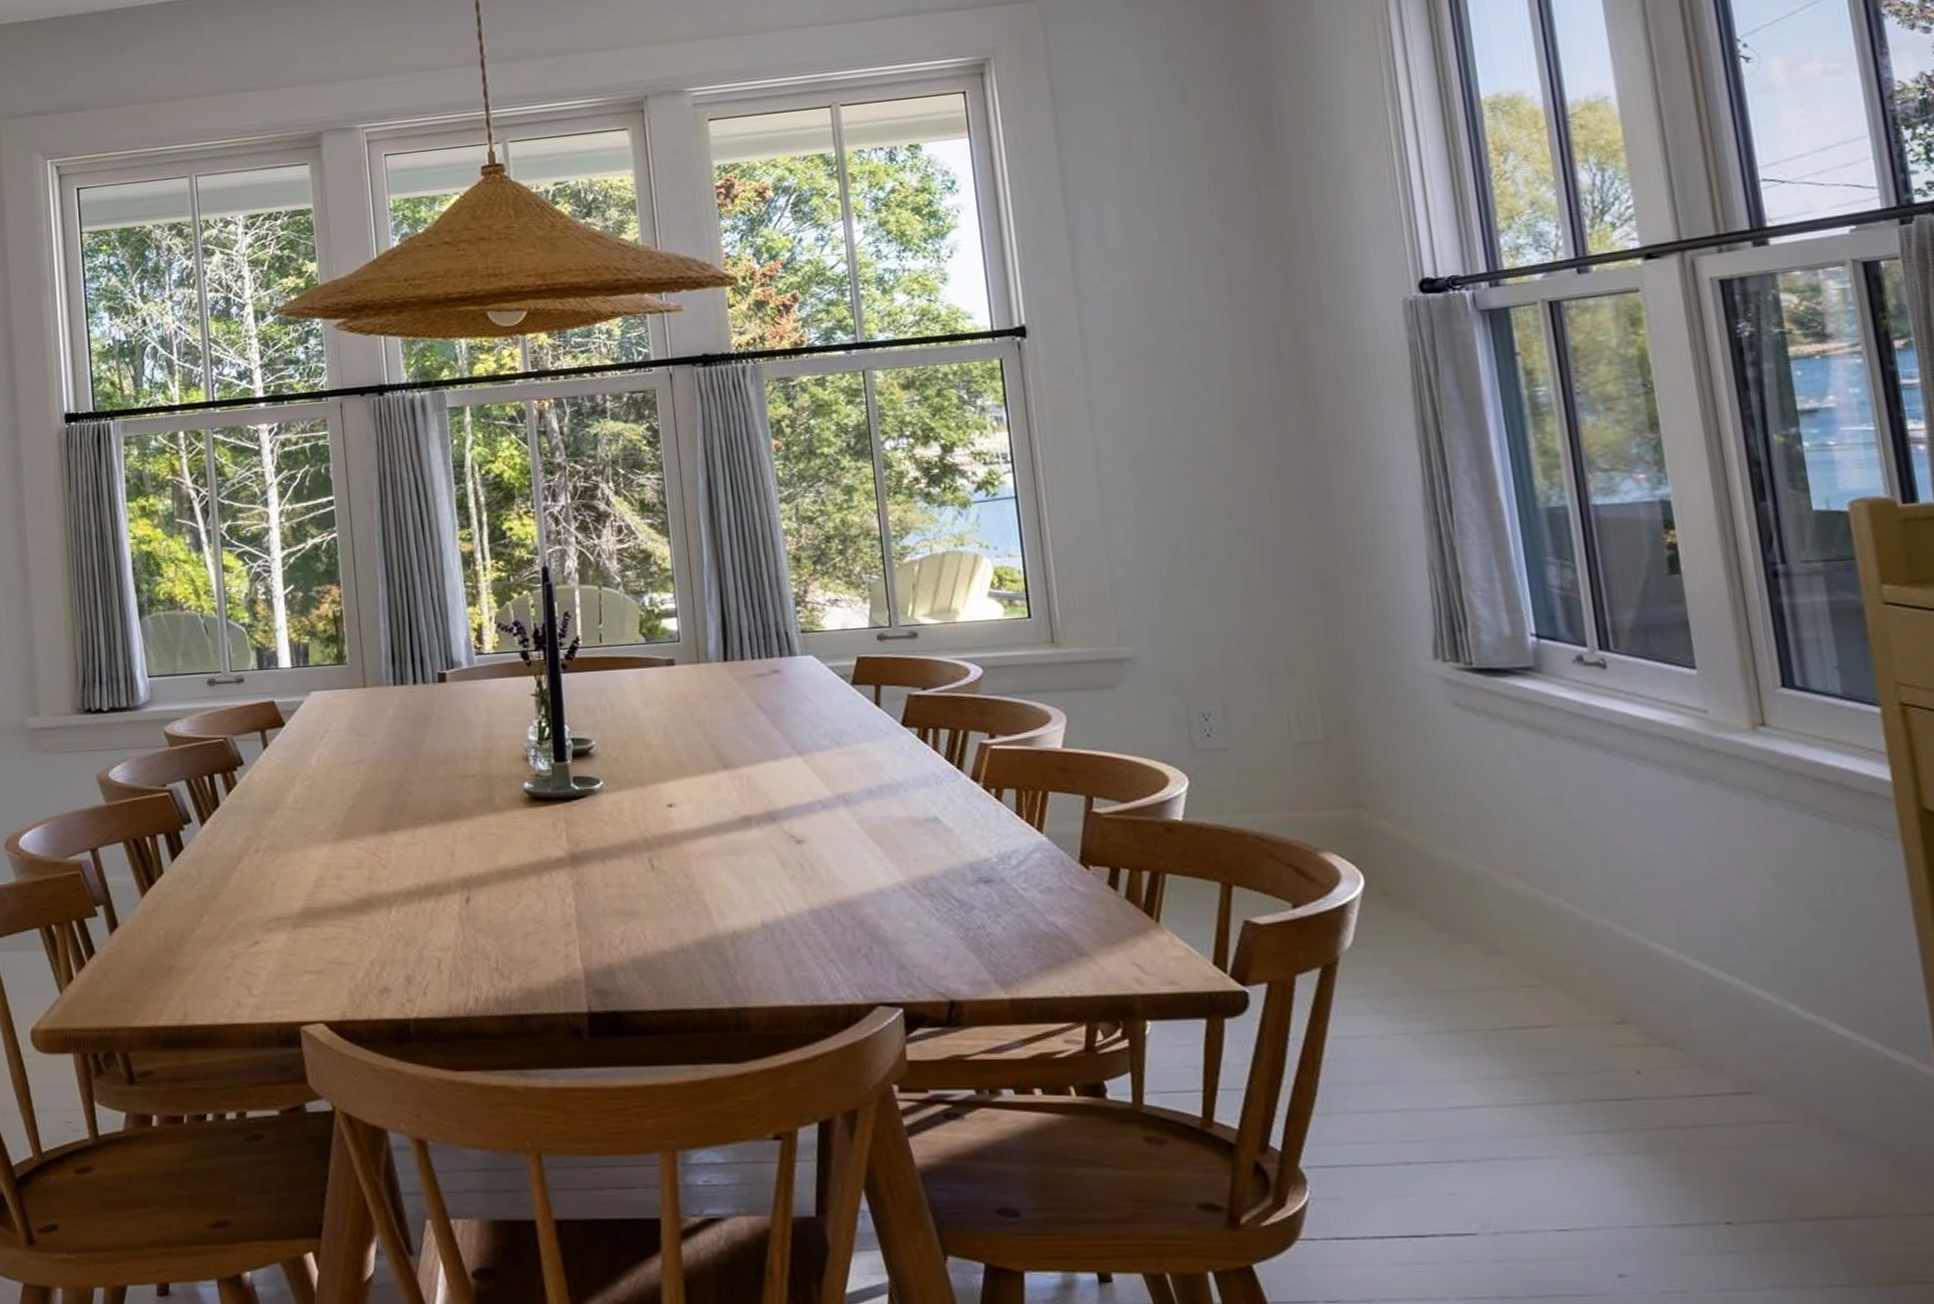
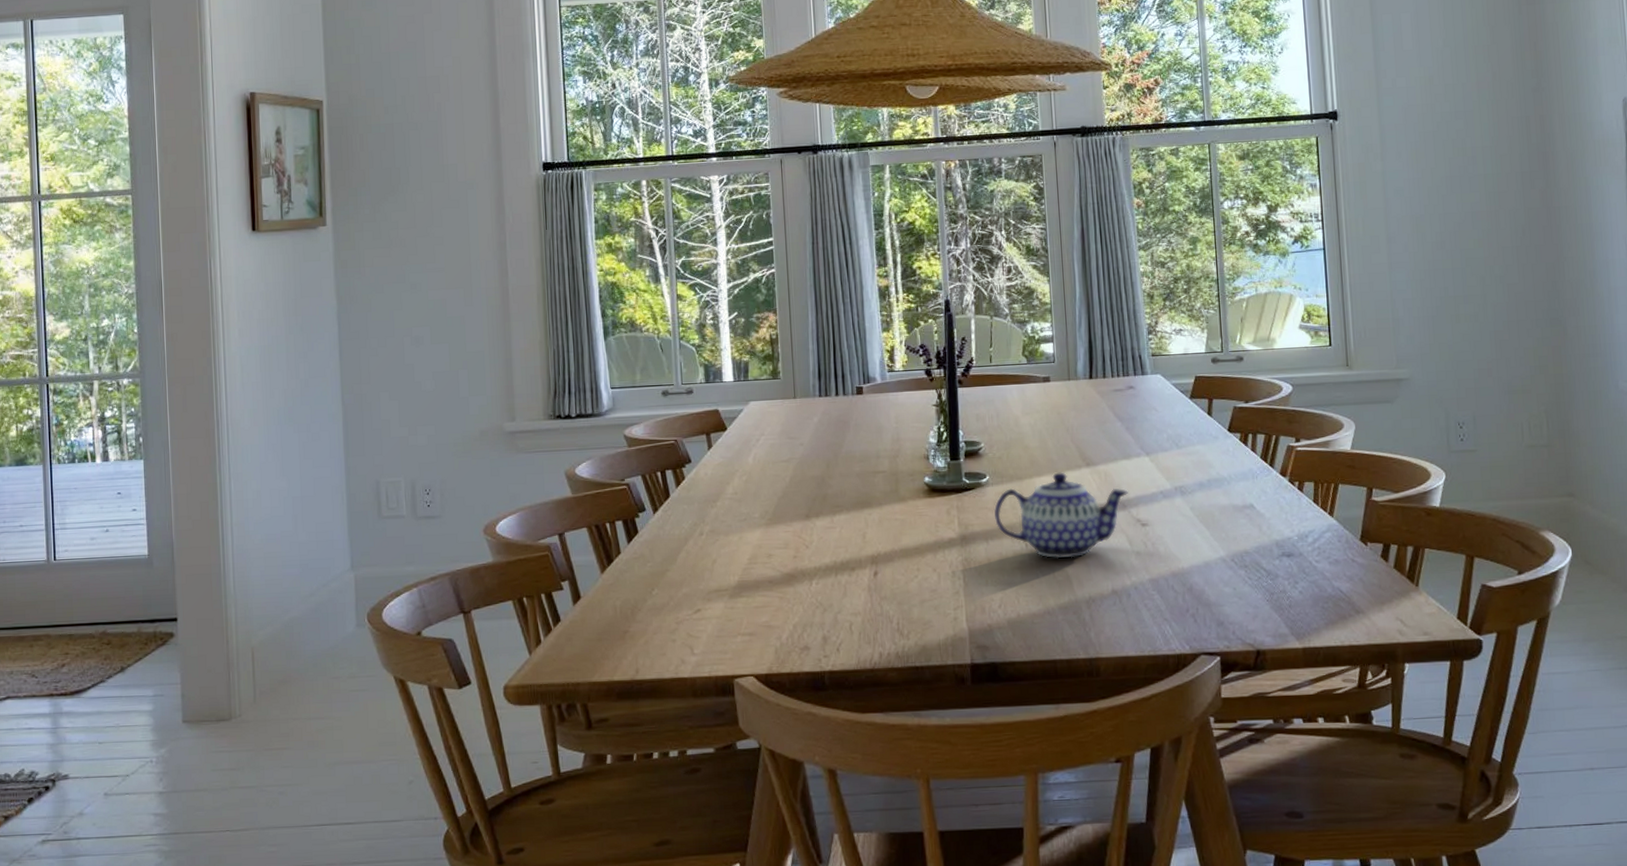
teapot: none [611,776,778,884] -> present [994,472,1128,559]

